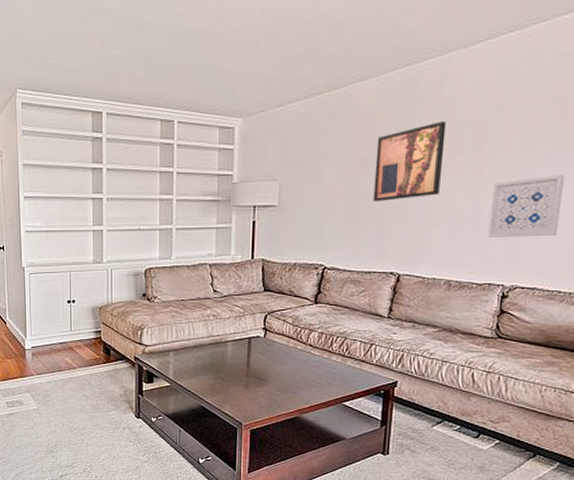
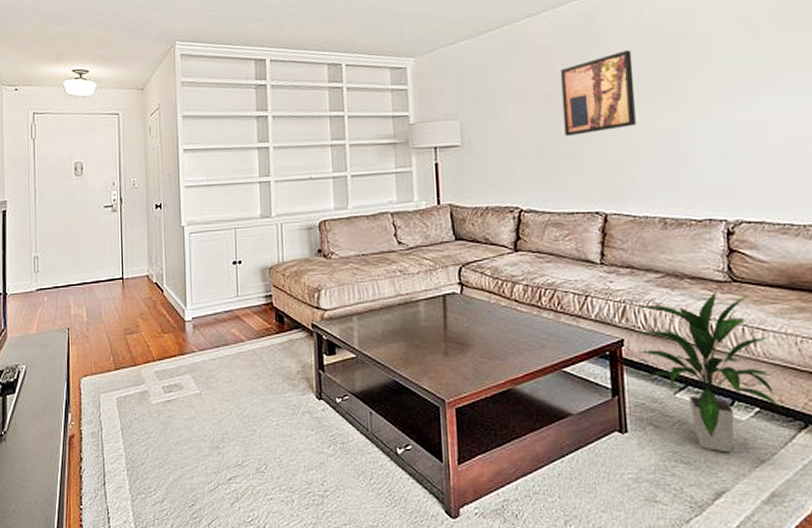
indoor plant: none [407,345,519,473] -> present [637,291,781,453]
wall art: present [487,174,564,237] -> none [694,97,776,168]

